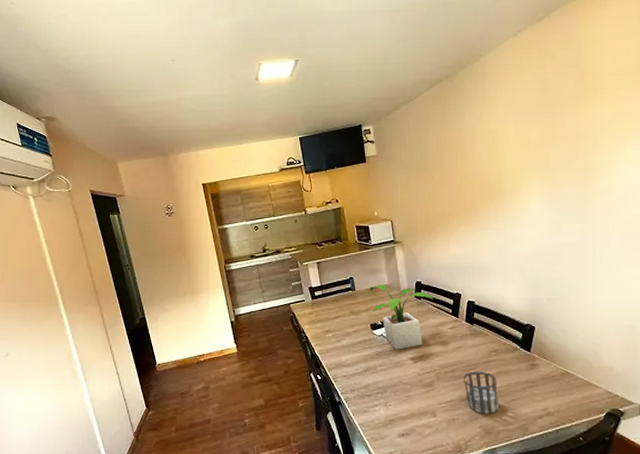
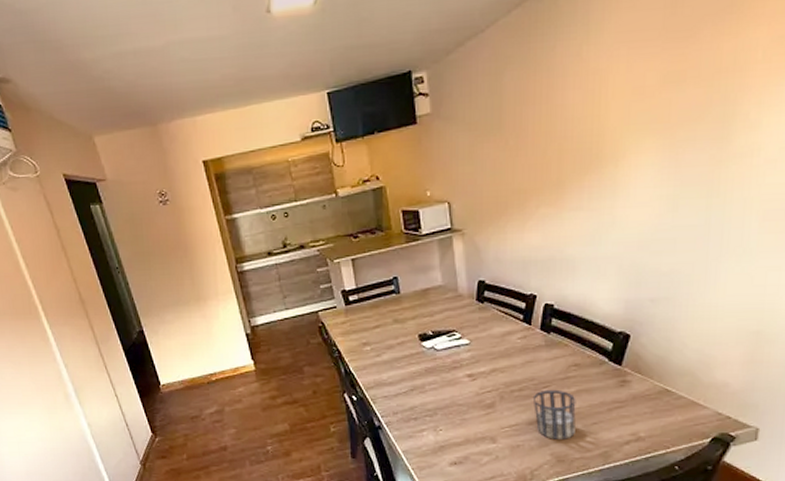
potted plant: present [370,284,433,350] -> none [419,284,500,365]

